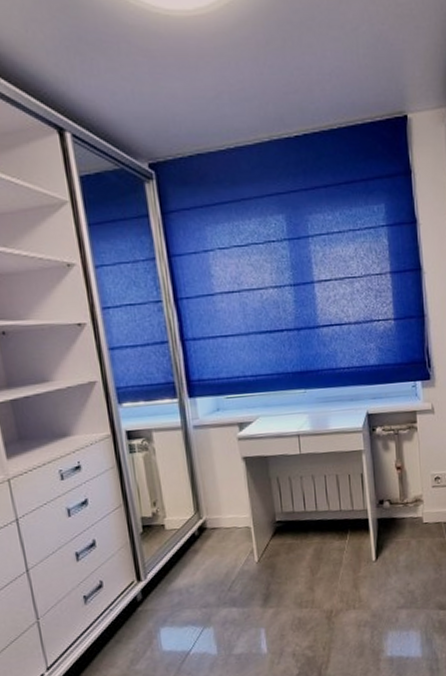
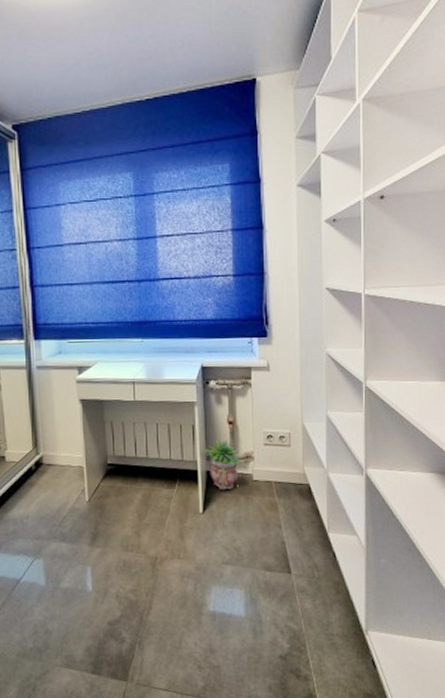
potted plant: none [374,485,412,536] -> present [204,440,242,490]

